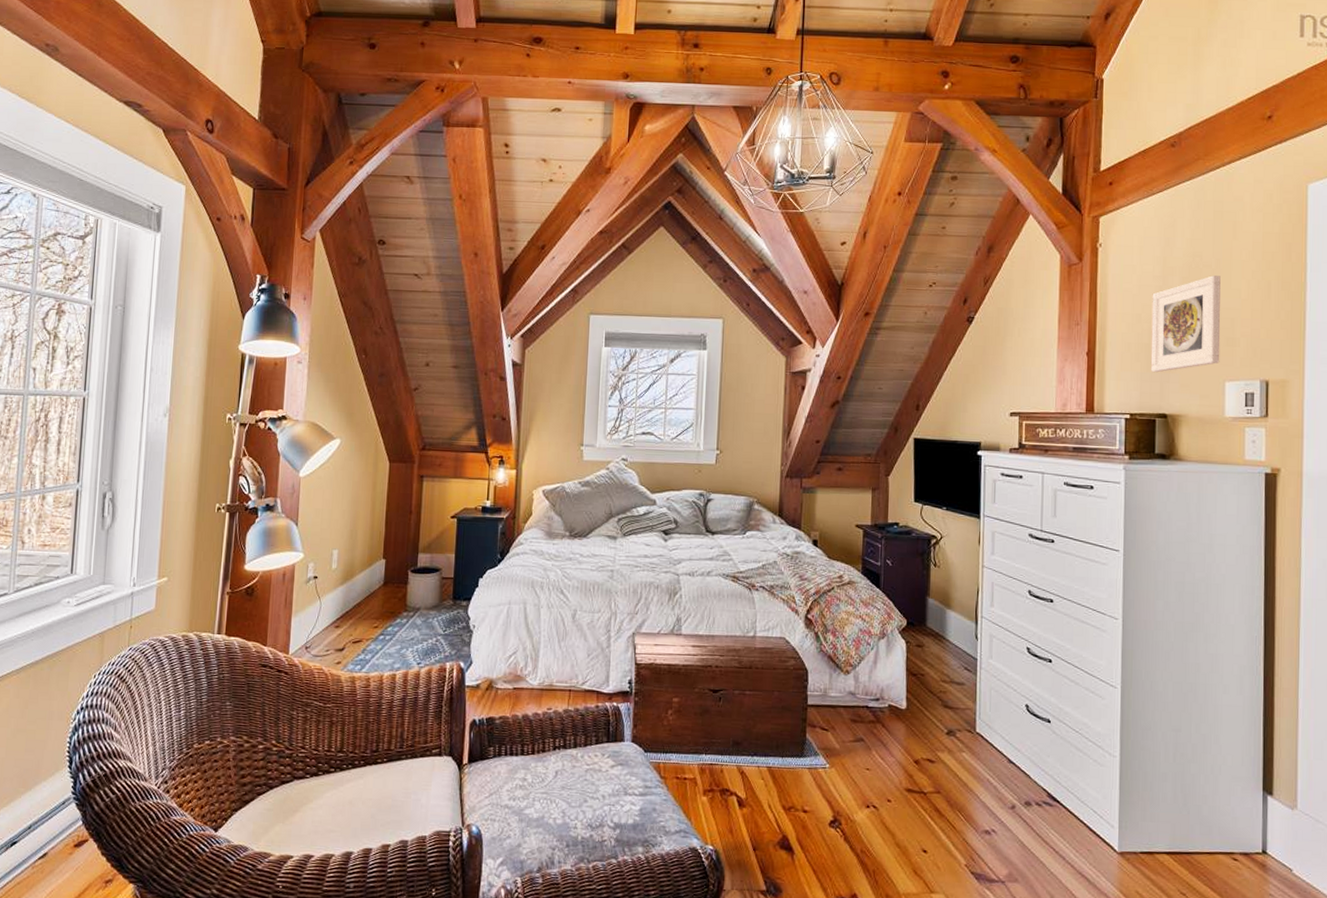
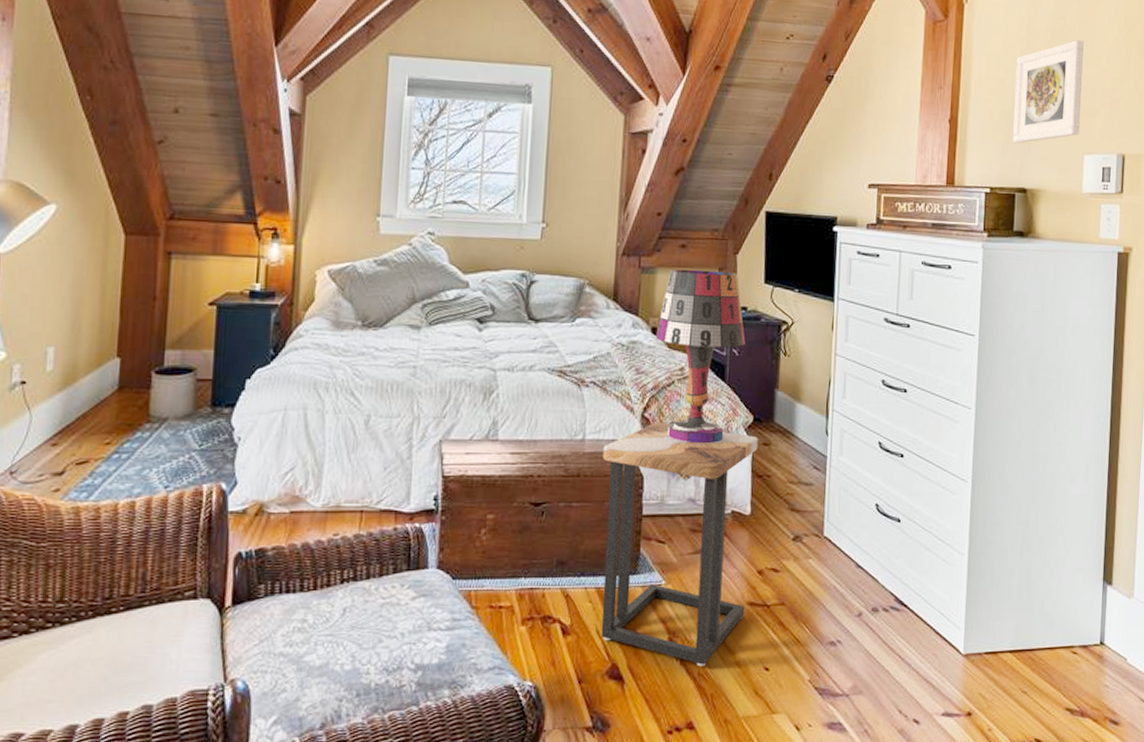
side table: none [771,623,912,844] -> present [601,422,759,667]
table lamp: none [816,489,898,644] -> present [655,269,745,444]

